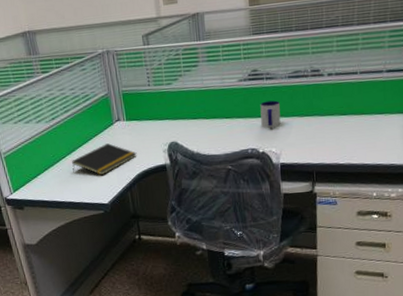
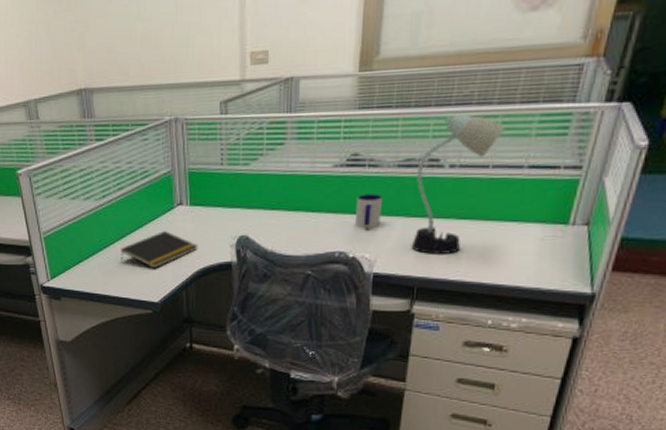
desk lamp: none [304,33,365,145] -> present [411,113,505,254]

